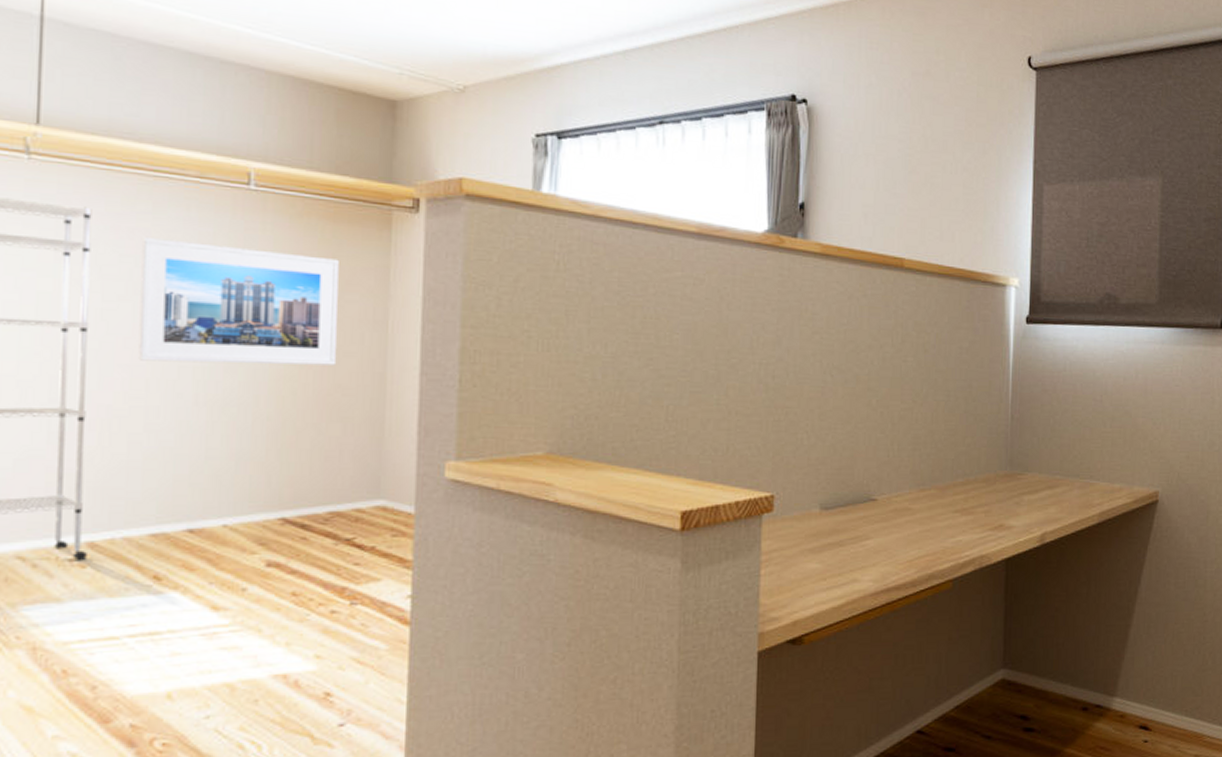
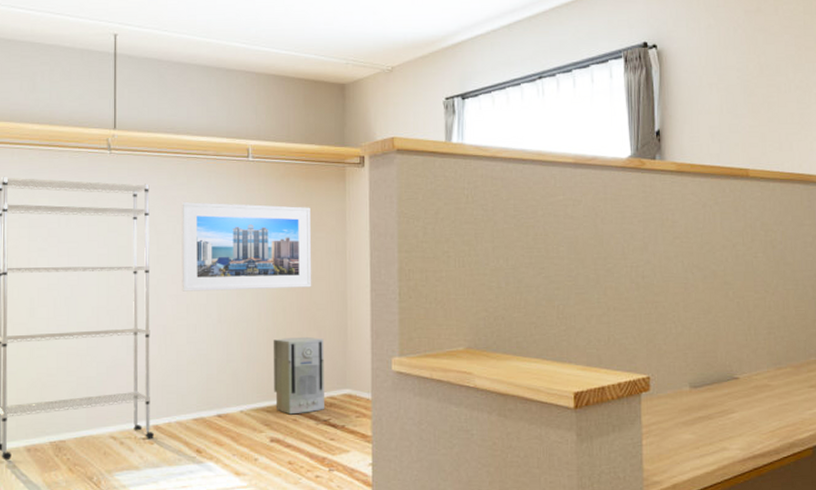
air purifier: none [275,429,350,531] -> present [273,336,324,415]

